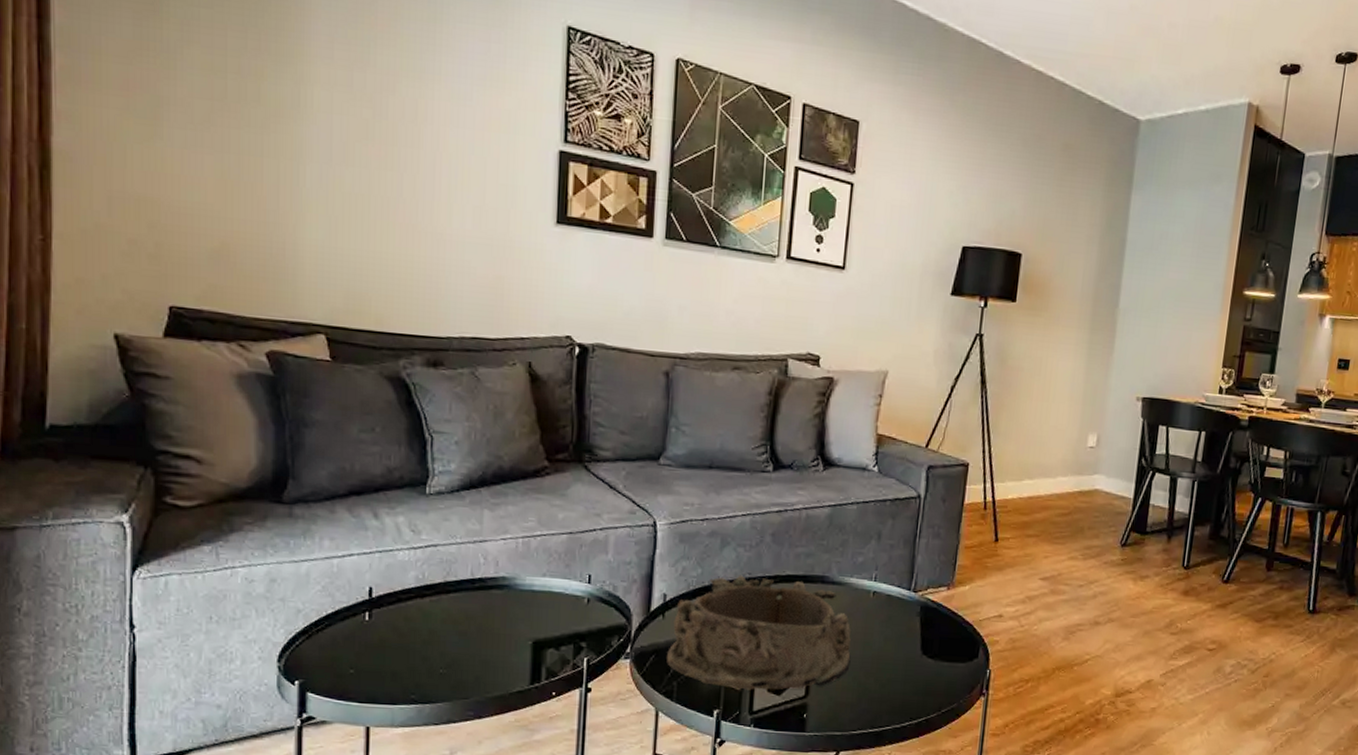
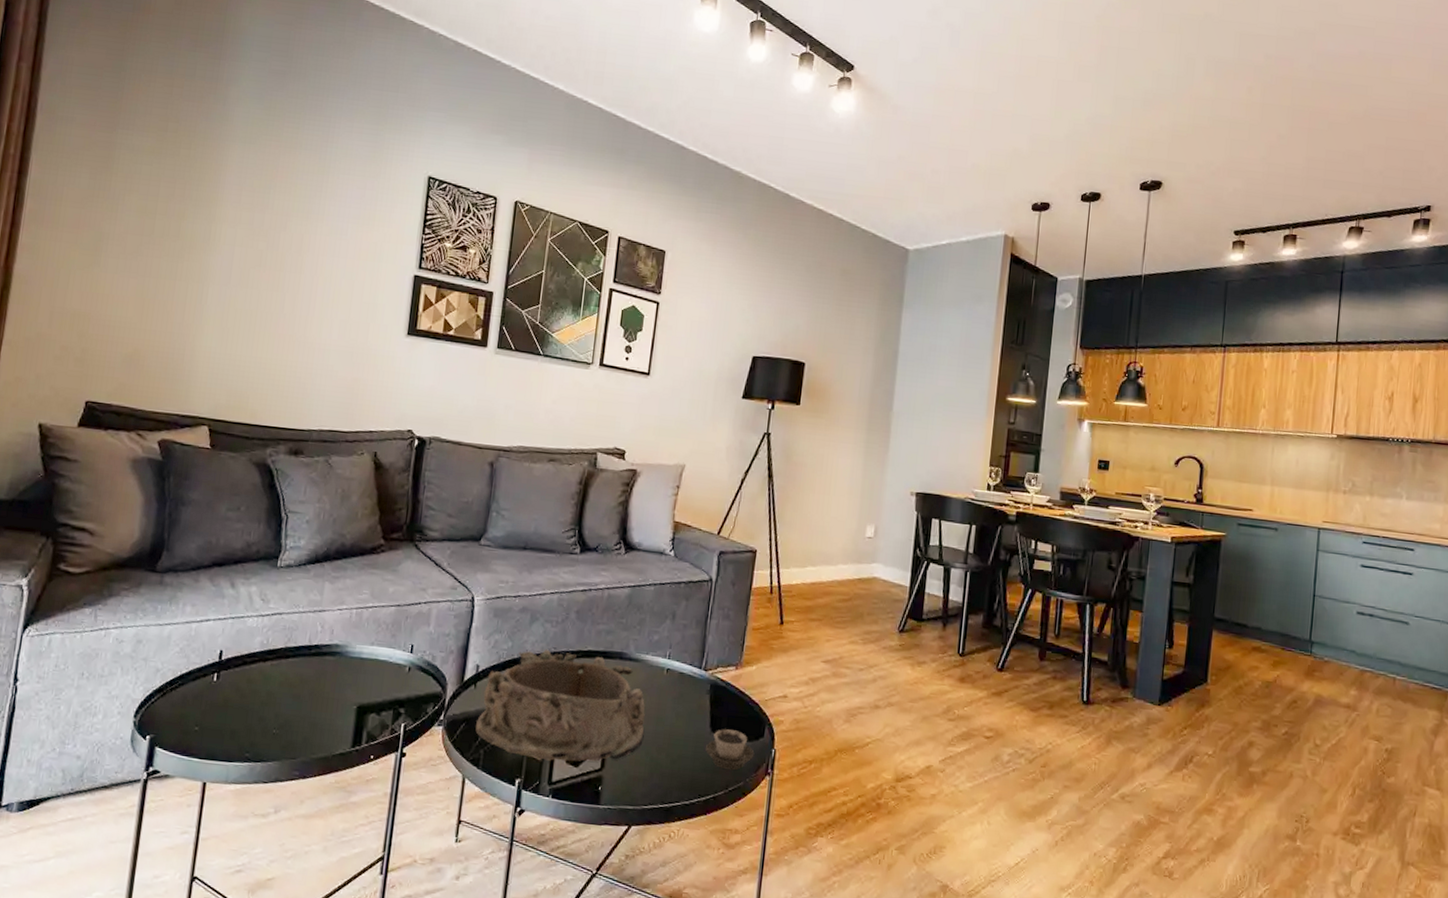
cup: none [916,651,968,693] -> present [705,729,755,771]

